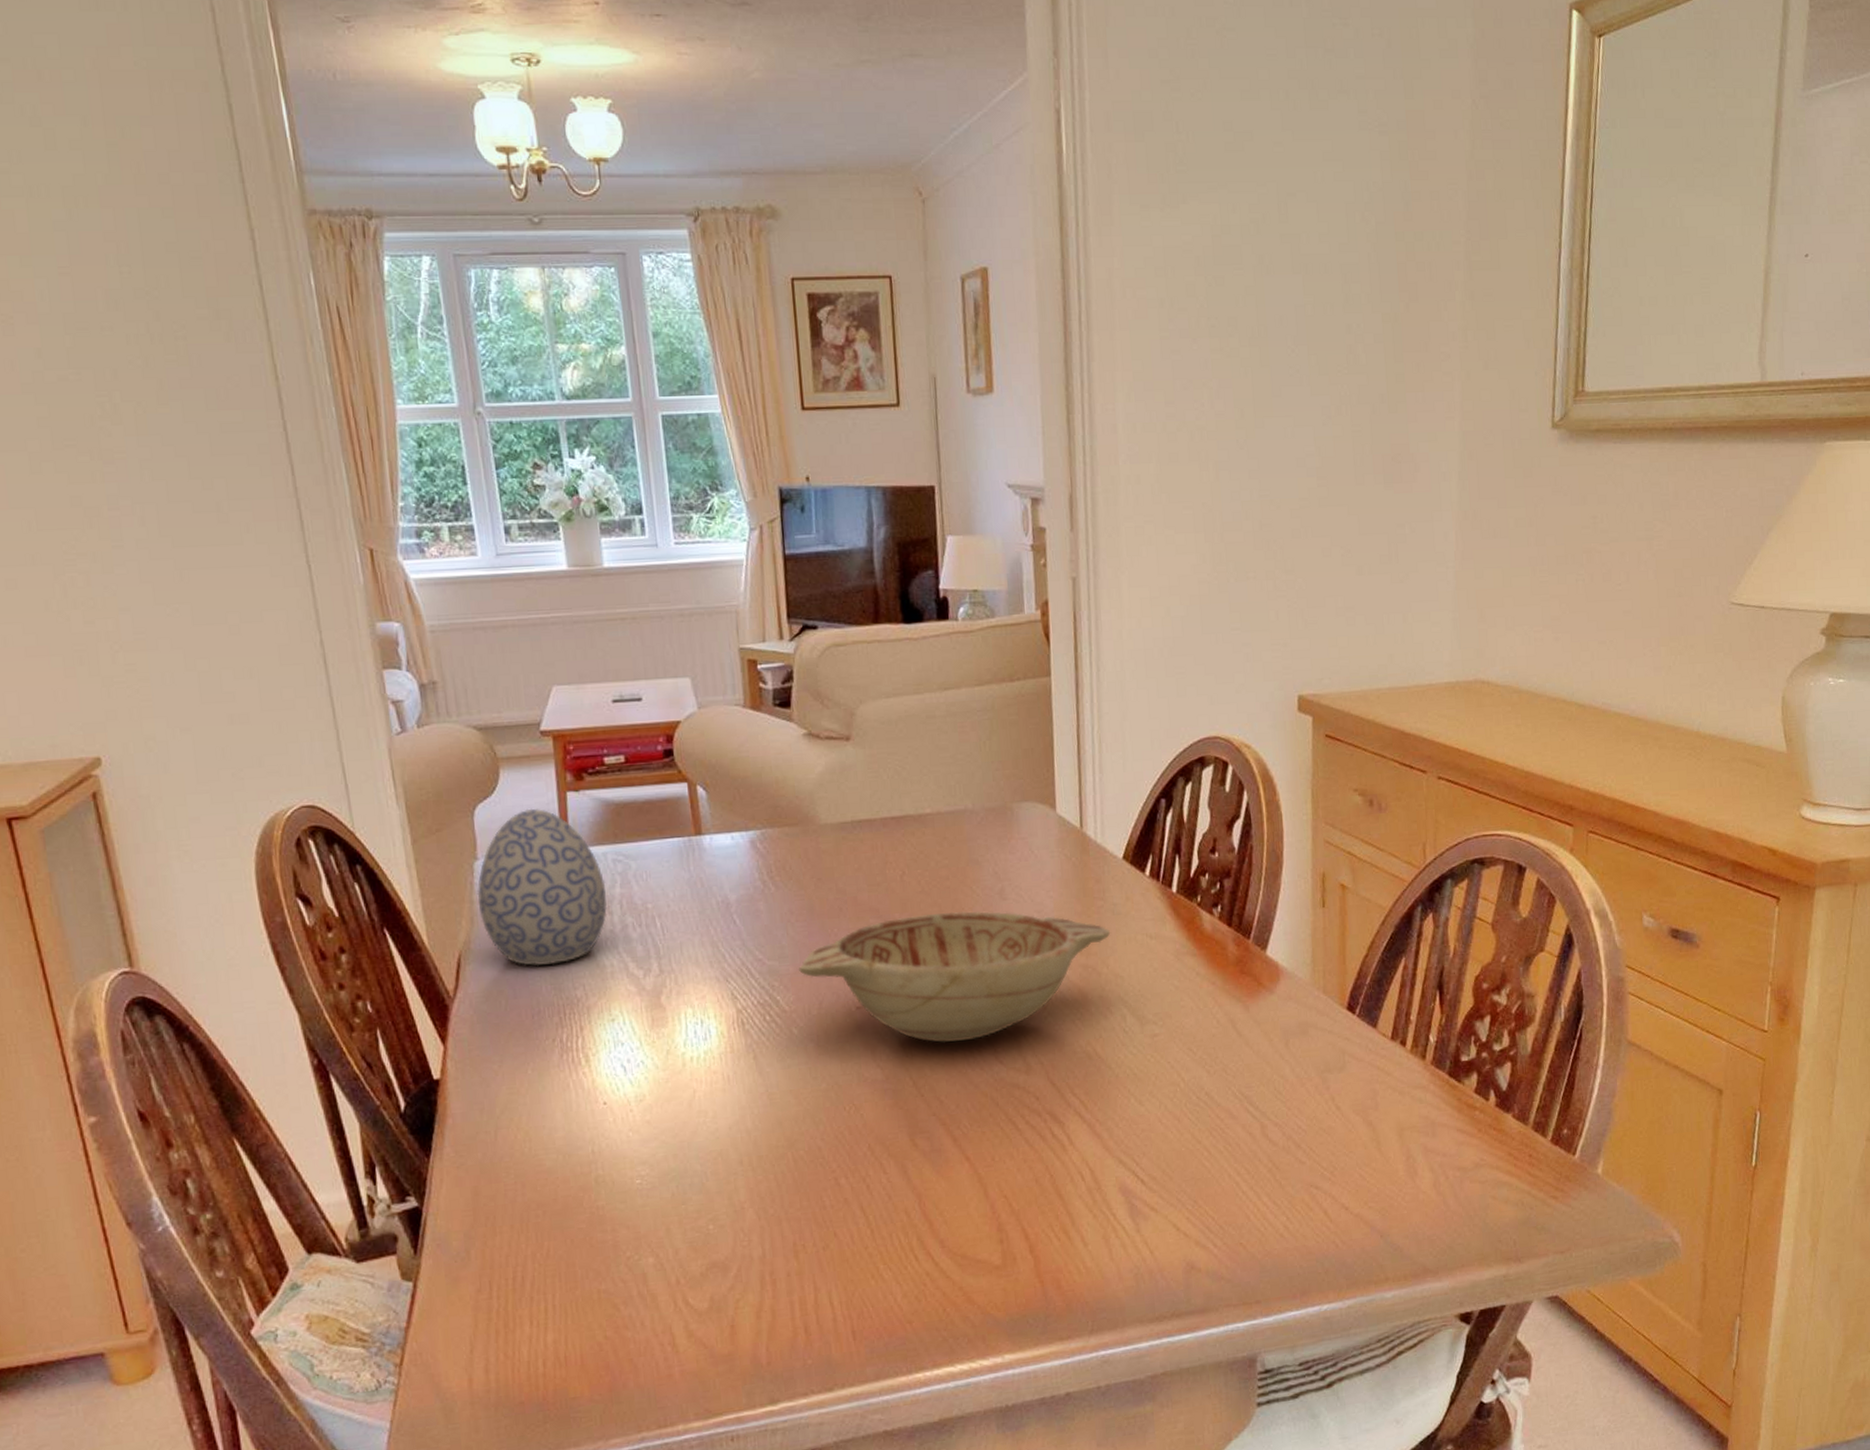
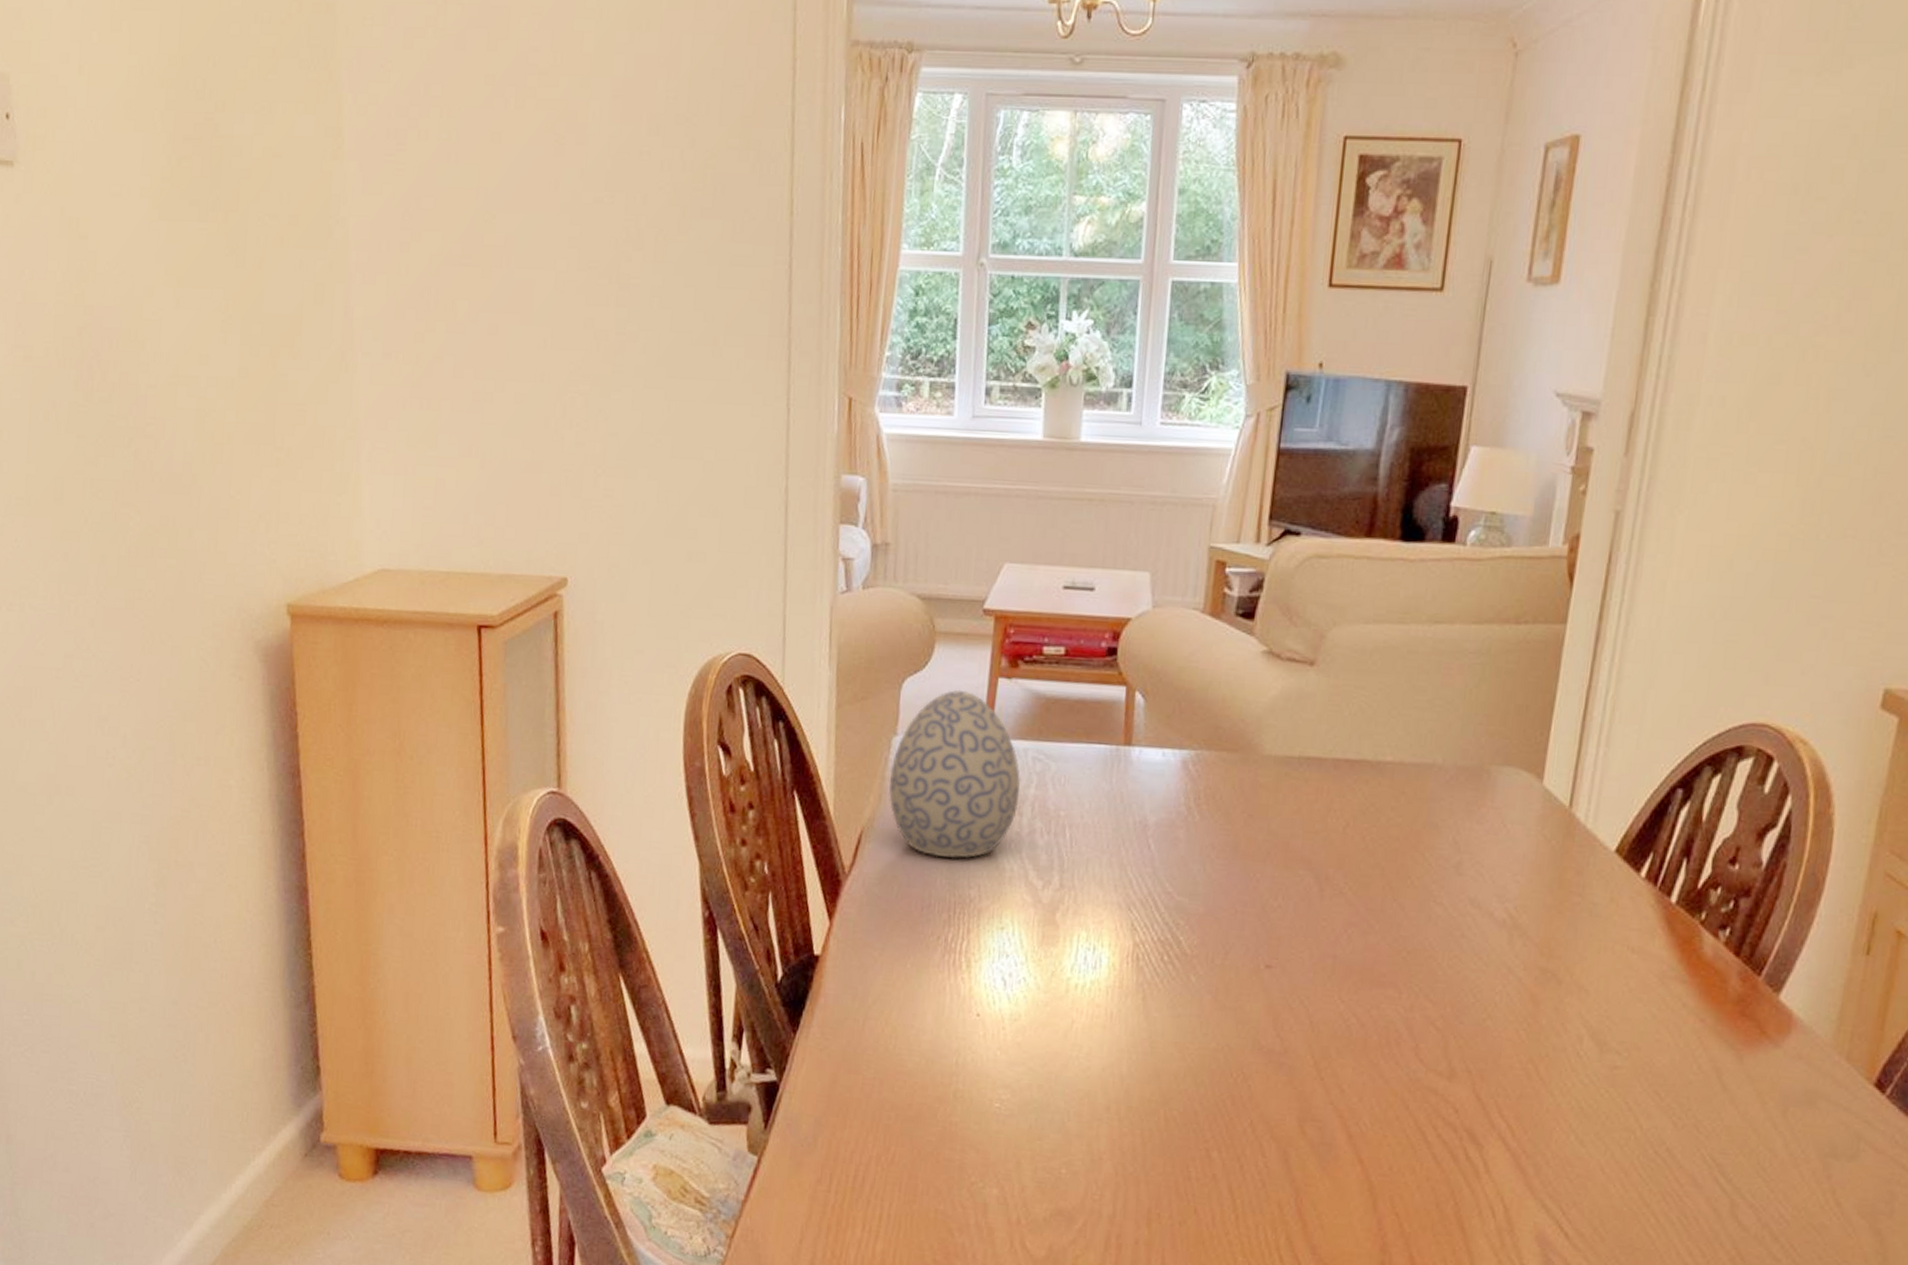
decorative bowl: present [799,911,1111,1043] -> none [1209,874,1584,1029]

